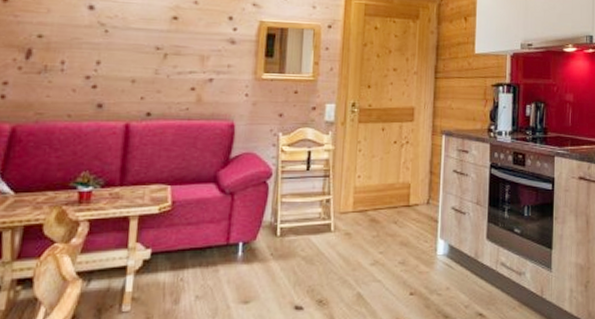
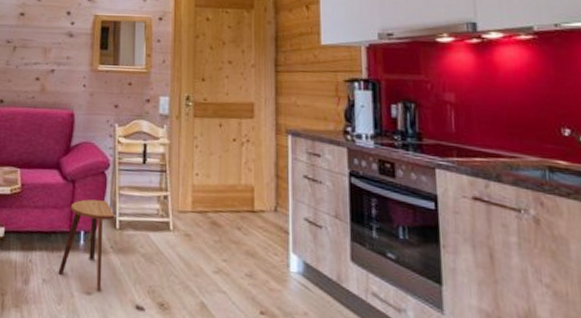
stool: none [213,210,276,299] -> present [58,199,115,292]

